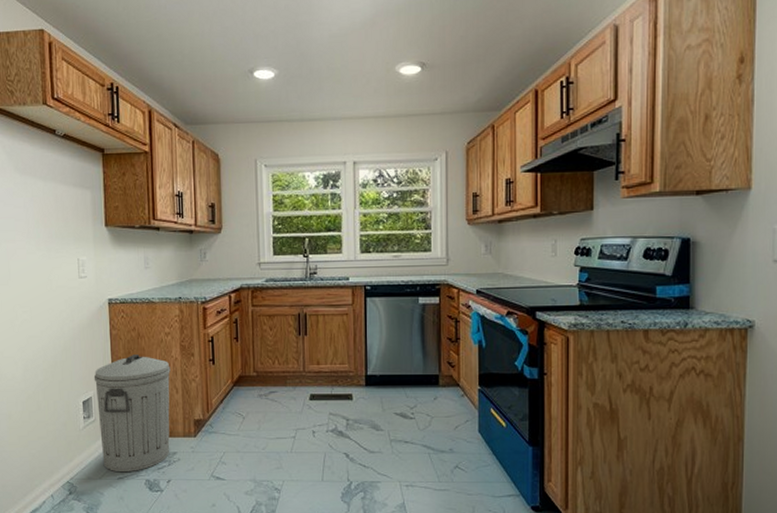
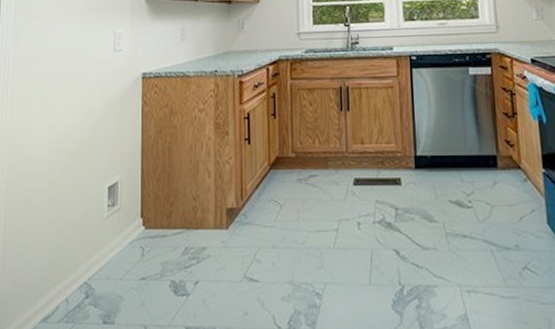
trash can: present [94,355,171,473] -> none [122,133,203,272]

